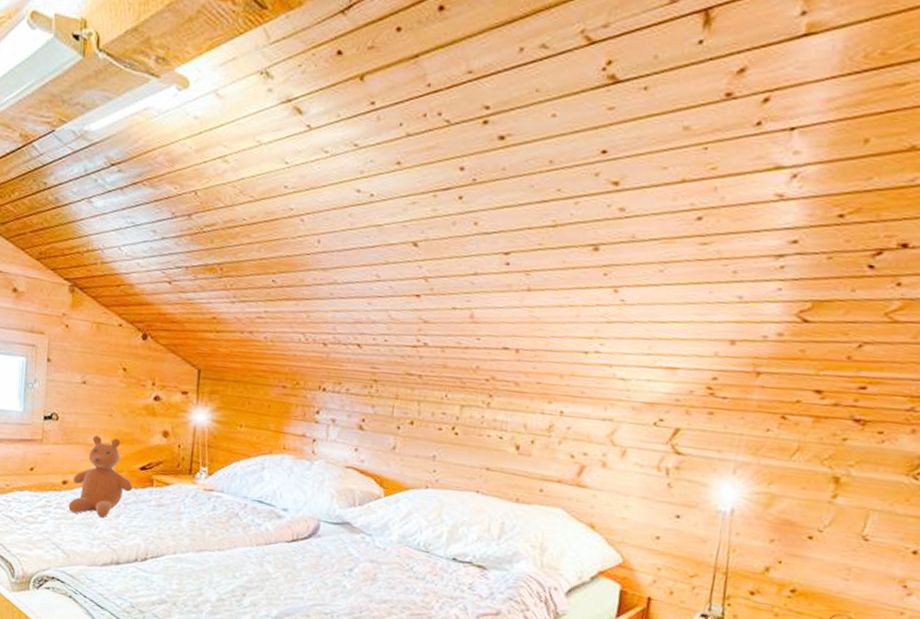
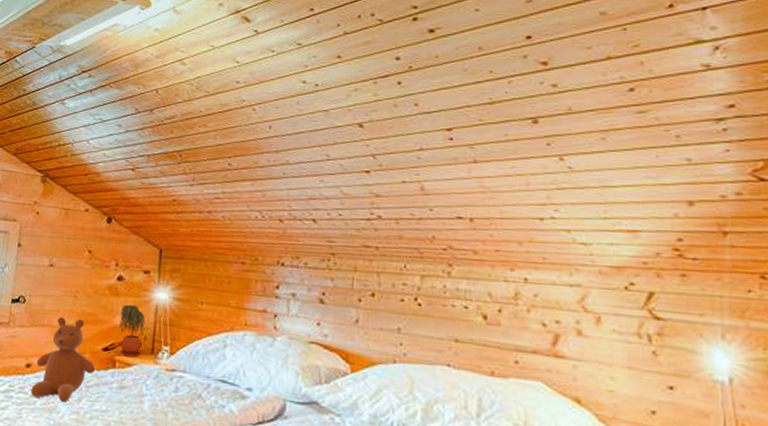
potted plant: none [157,425,183,477] -> present [119,304,145,358]

